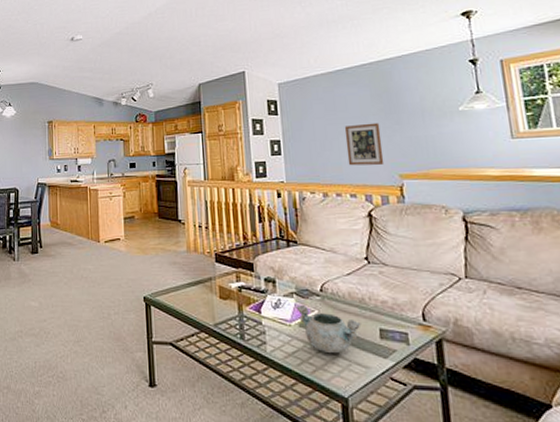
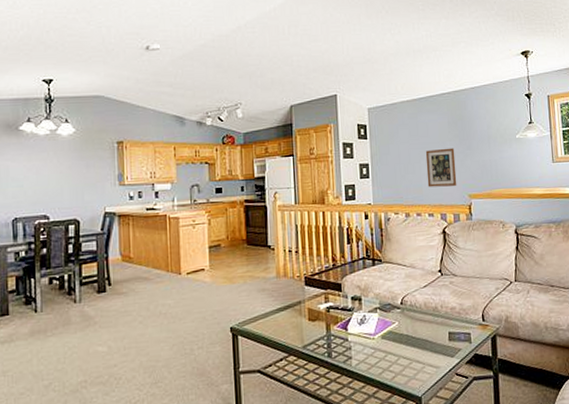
decorative bowl: present [296,304,362,354] -> none [379,318,434,360]

